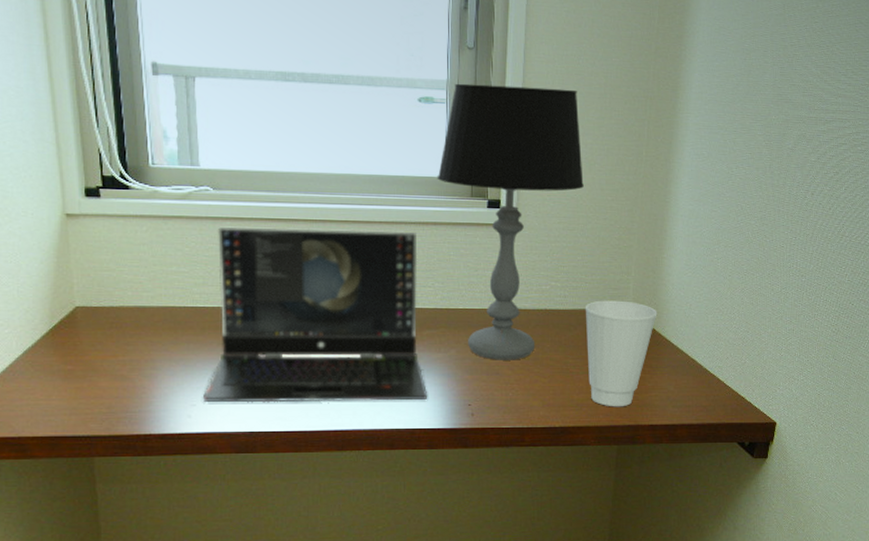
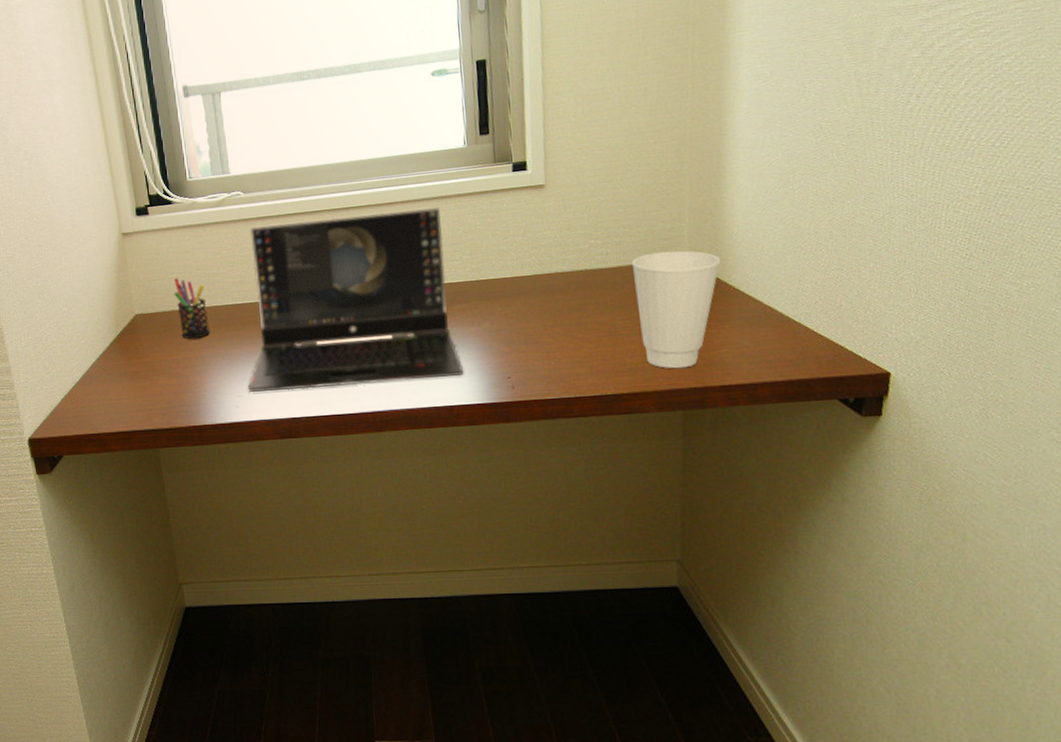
pen holder: none [125,271,165,340] -> present [174,278,211,339]
table lamp: present [437,83,584,360] -> none [456,32,620,329]

